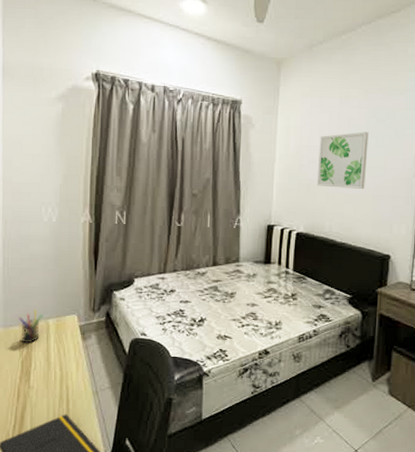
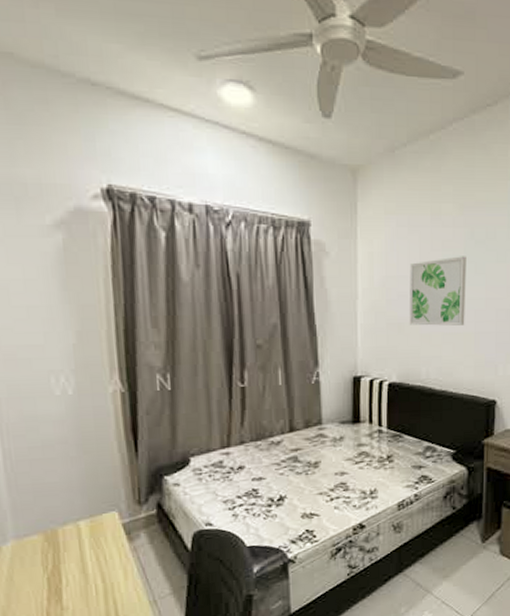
pen holder: present [19,309,44,344] -> none [36,510,71,556]

